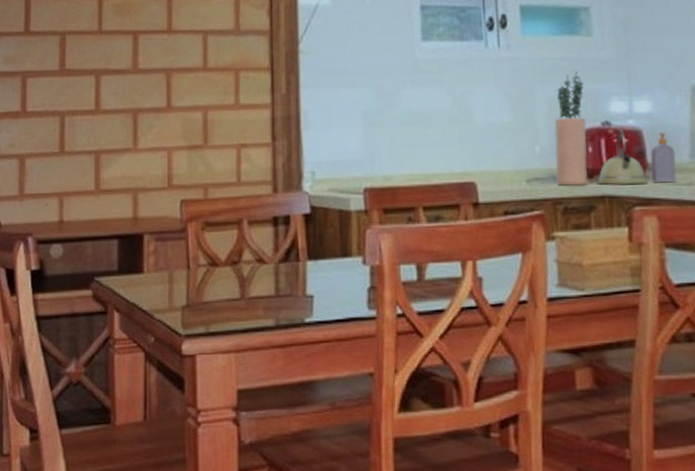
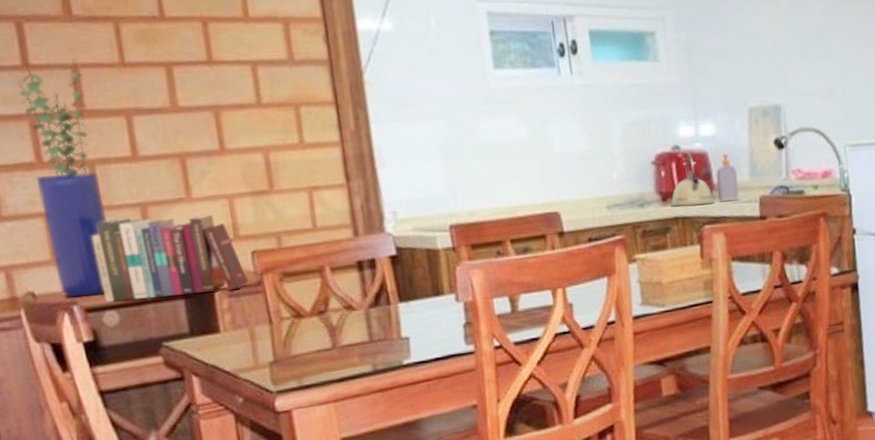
vase: none [18,28,68,231] -> present [17,60,107,298]
books: none [52,163,175,236] -> present [91,214,249,302]
vase: present [554,72,588,186] -> none [629,98,662,210]

